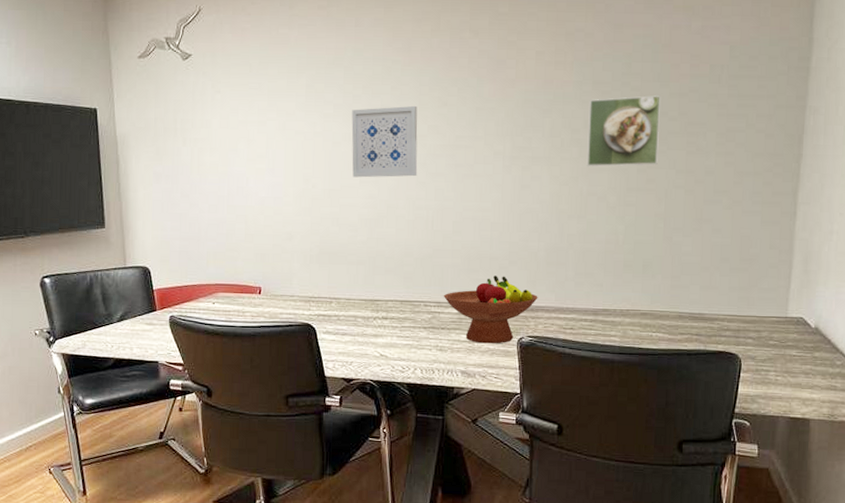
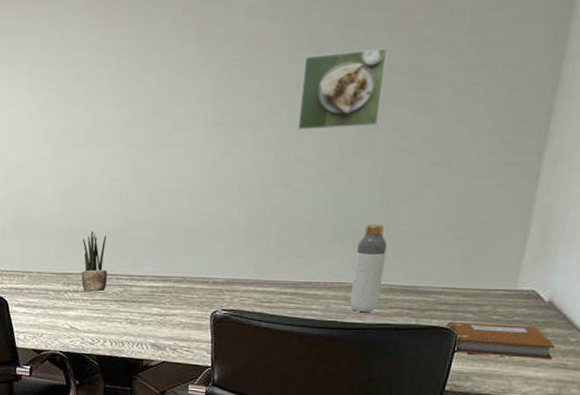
wall art: present [351,105,418,178] -> none [46,72,115,150]
potted plant: none [389,257,416,319] -> present [81,230,107,292]
fruit bowl: present [443,275,538,344] -> none [135,248,235,317]
bottle: none [644,254,674,338] -> present [349,224,387,312]
notebook: none [730,346,824,382] -> present [446,321,555,359]

